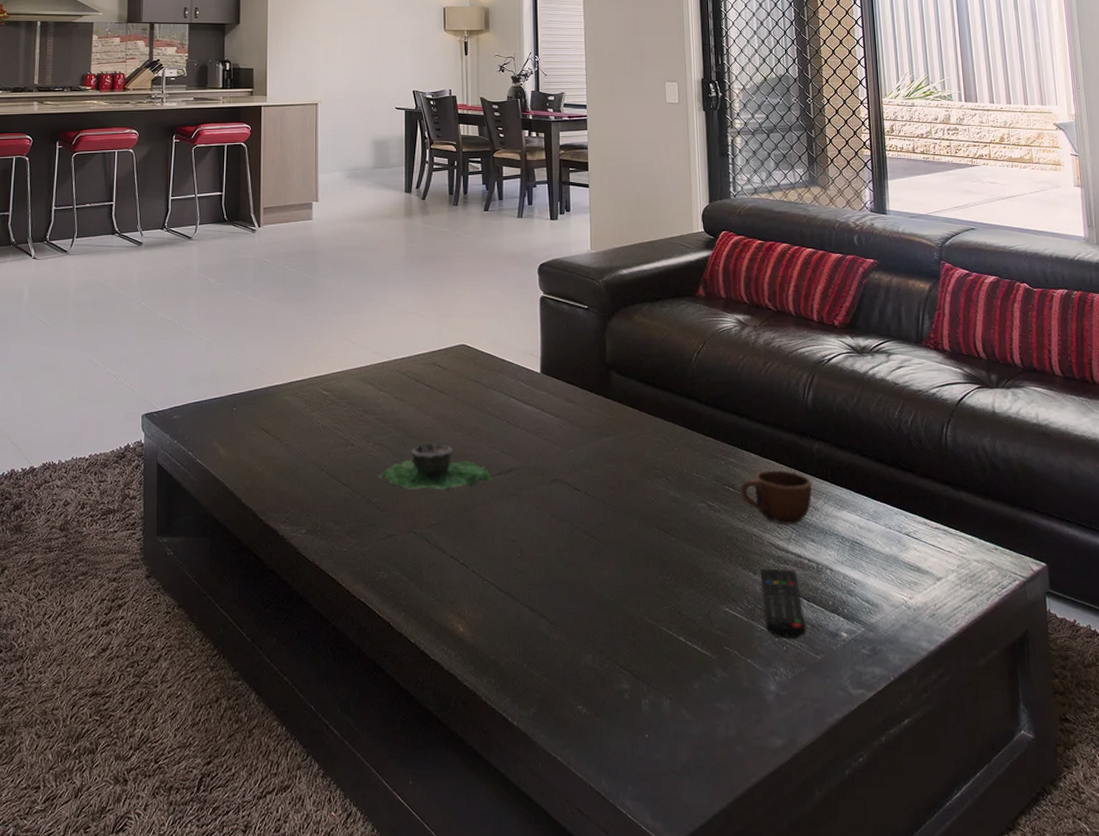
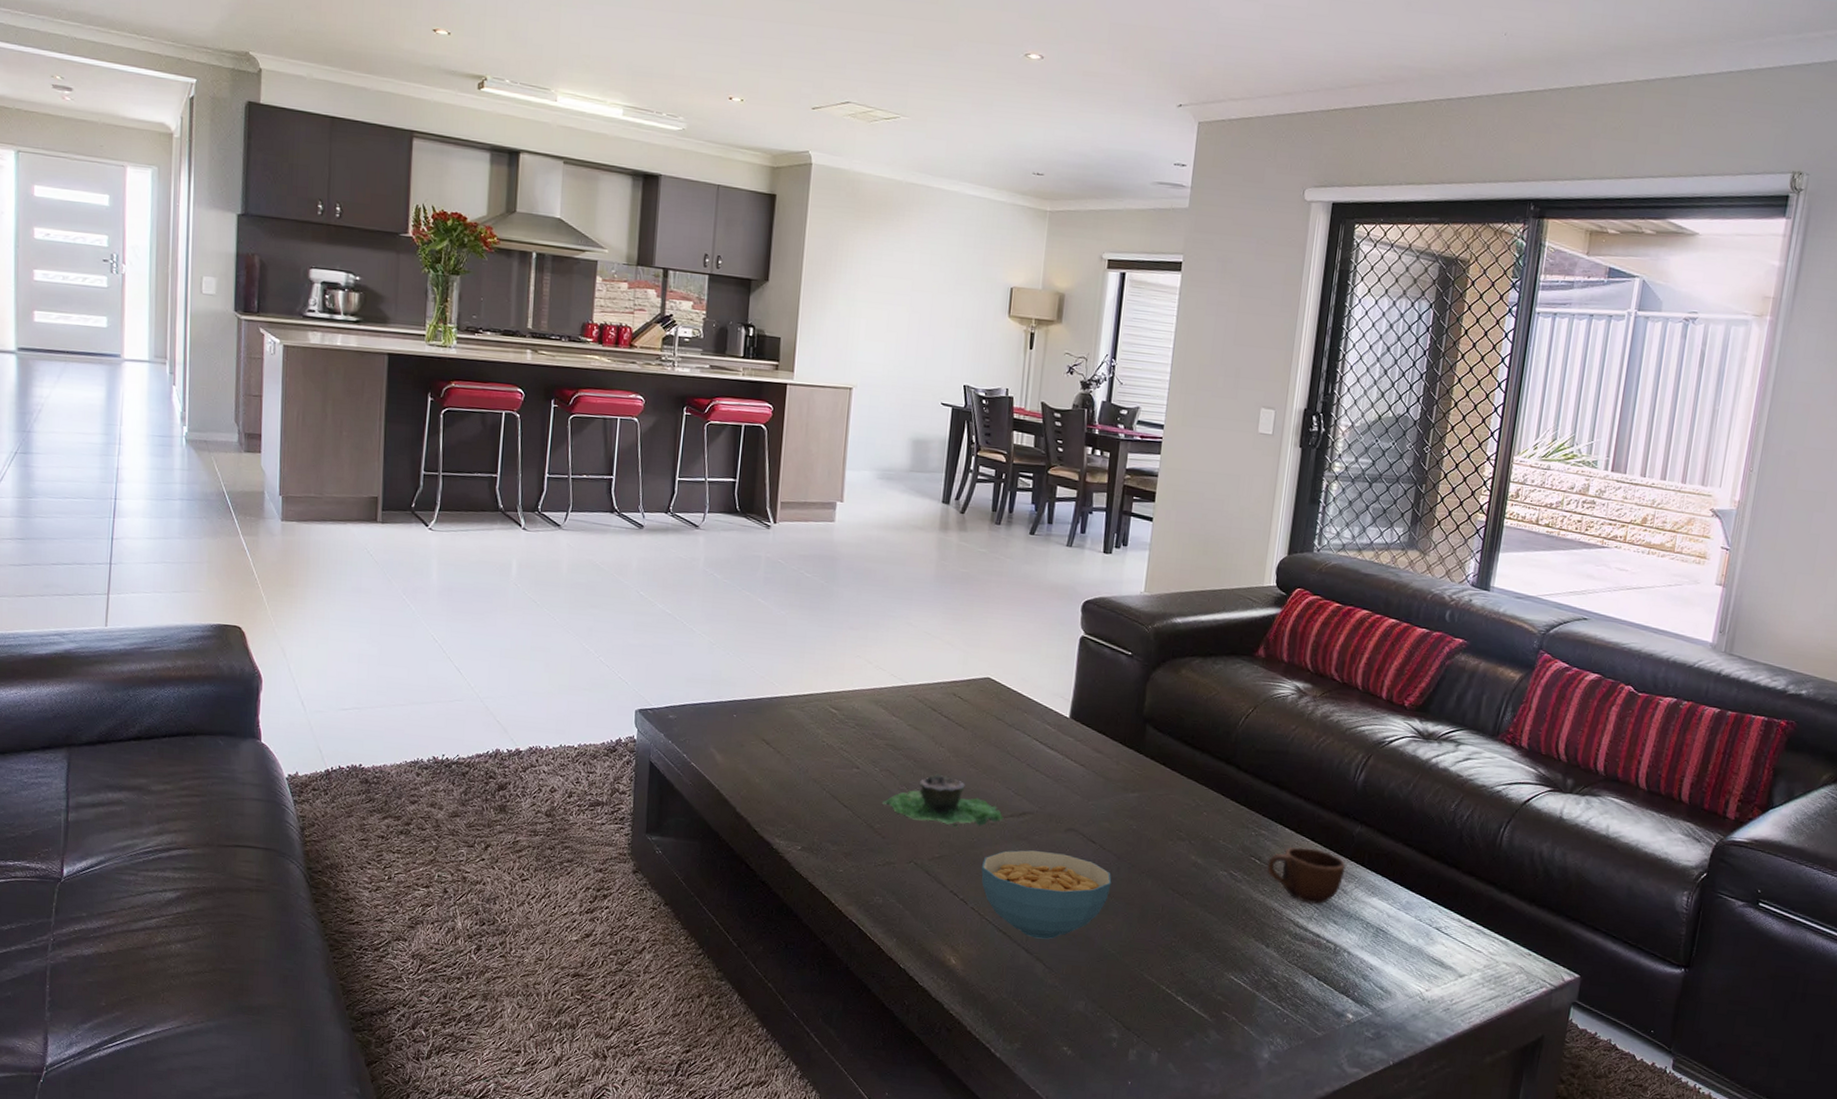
cereal bowl: none [478,505,601,594] -> present [981,850,1112,939]
remote control: present [760,569,807,640] -> none [1269,944,1312,1014]

